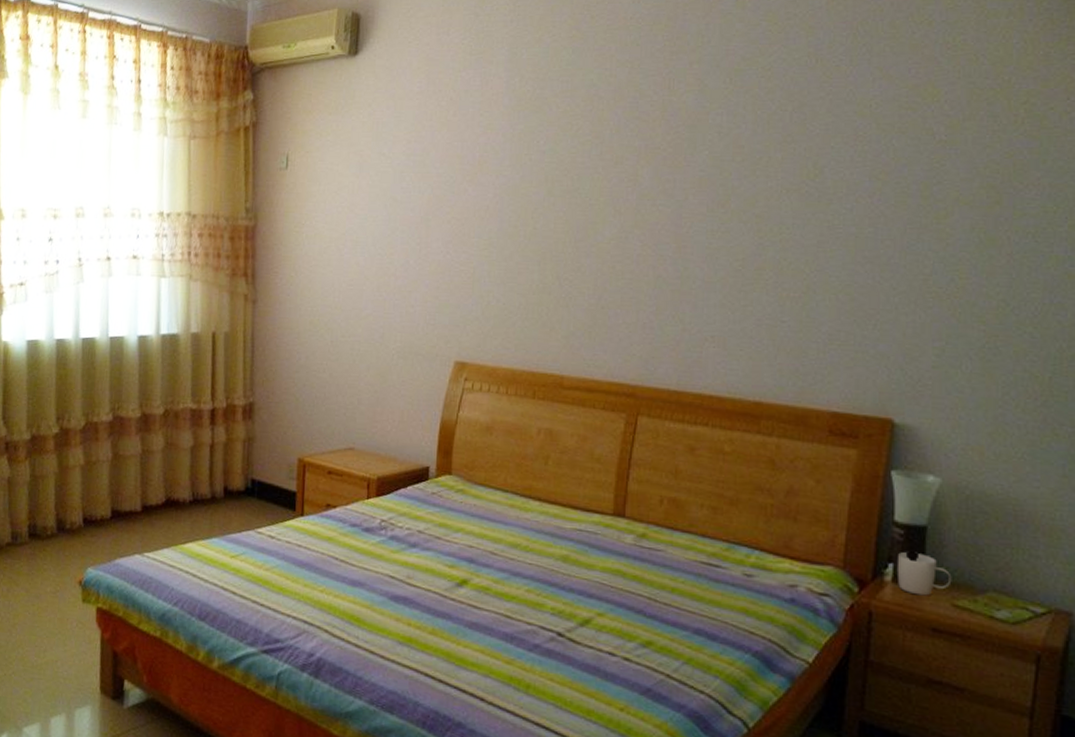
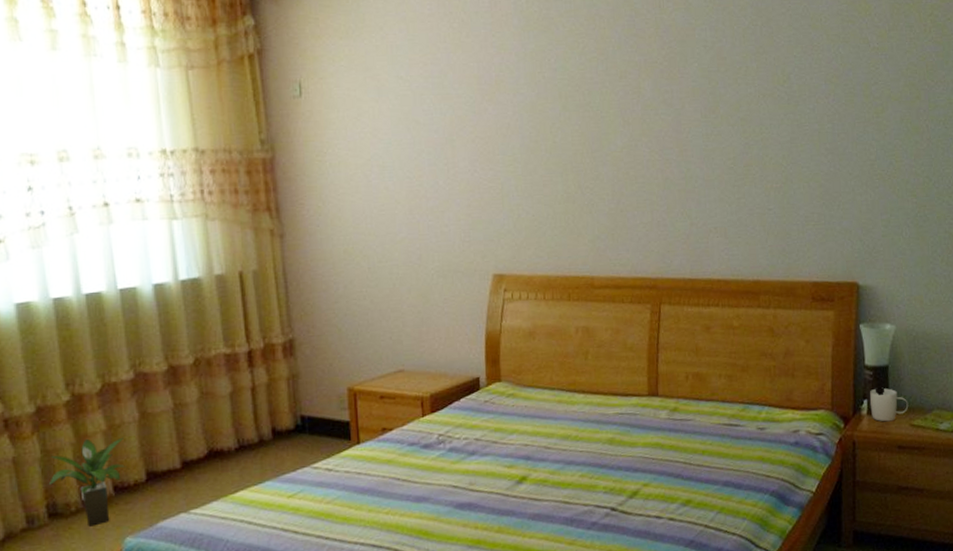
potted plant: none [32,471,99,552] -> present [48,437,130,527]

